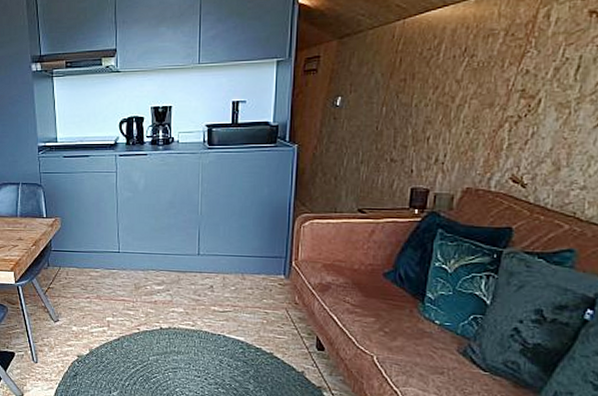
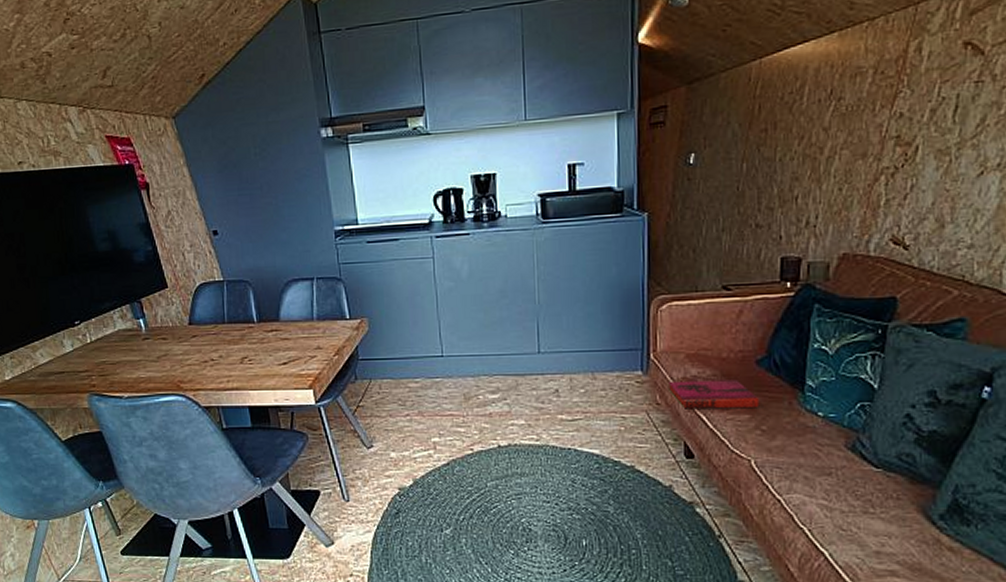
hardback book: none [306,285,384,313] -> present [669,380,760,409]

